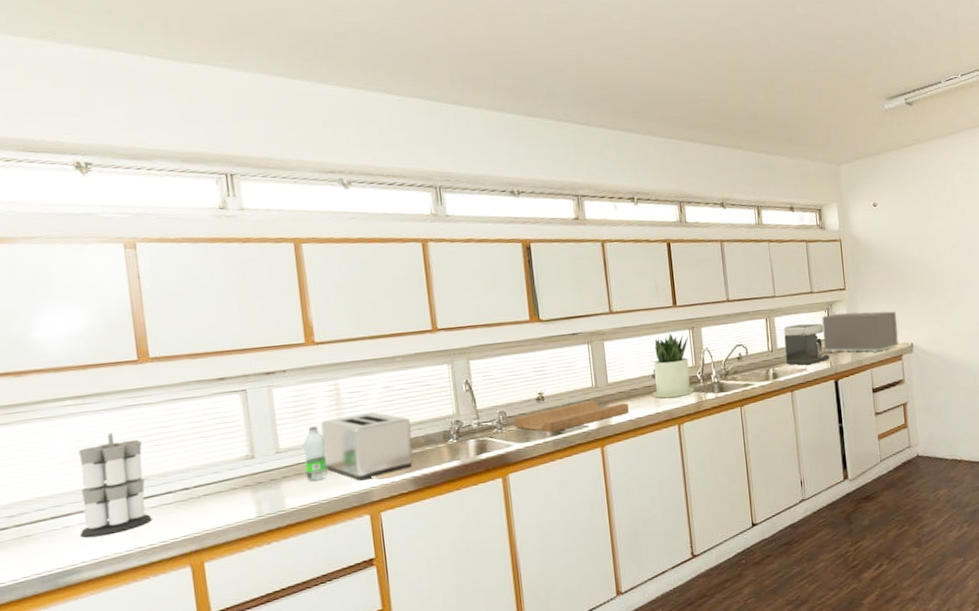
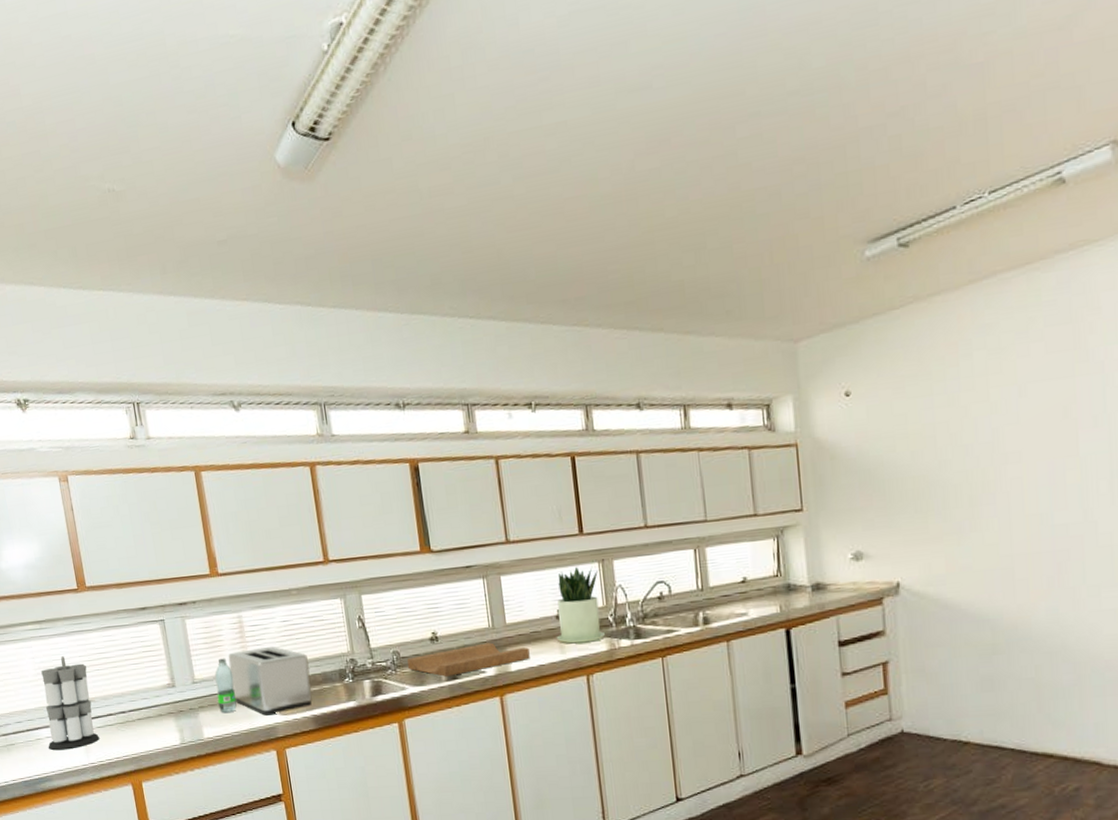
coffee maker: present [783,323,830,365] -> none [717,555,779,609]
microwave: present [822,311,898,354] -> none [769,539,878,596]

